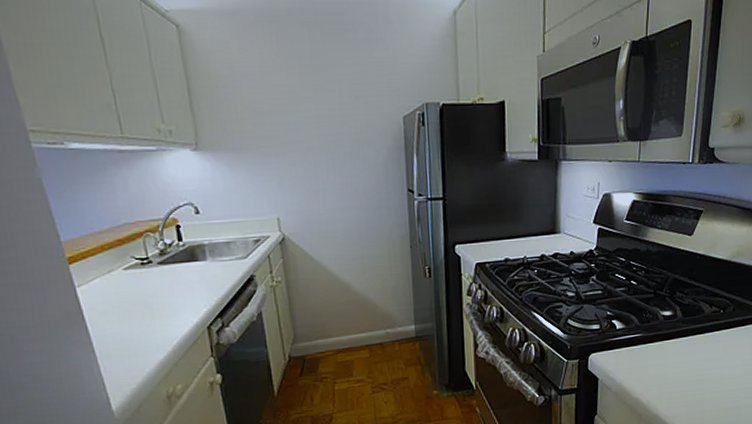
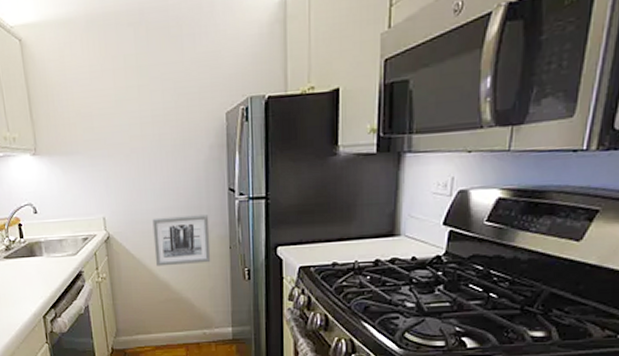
wall art: none [331,215,392,268] -> present [152,215,211,267]

